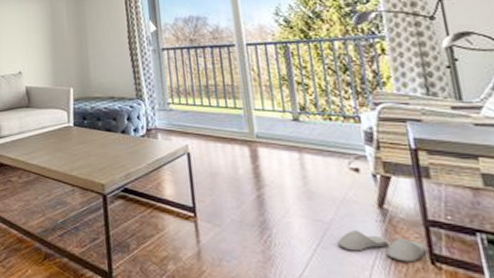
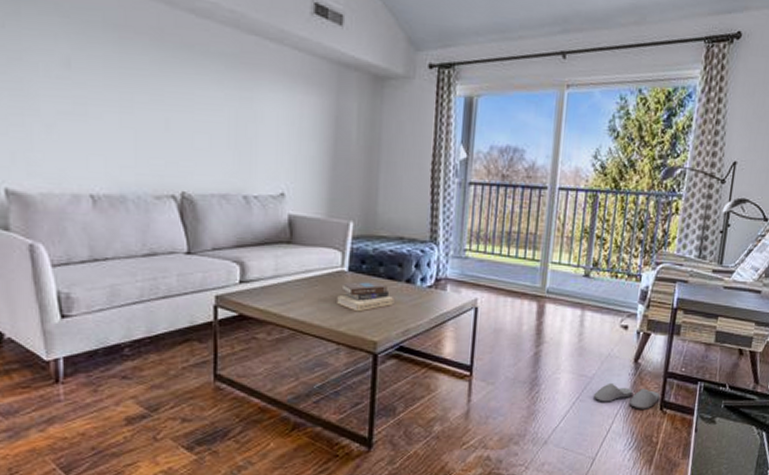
books: none [68,133,114,159] -> present [337,280,395,312]

